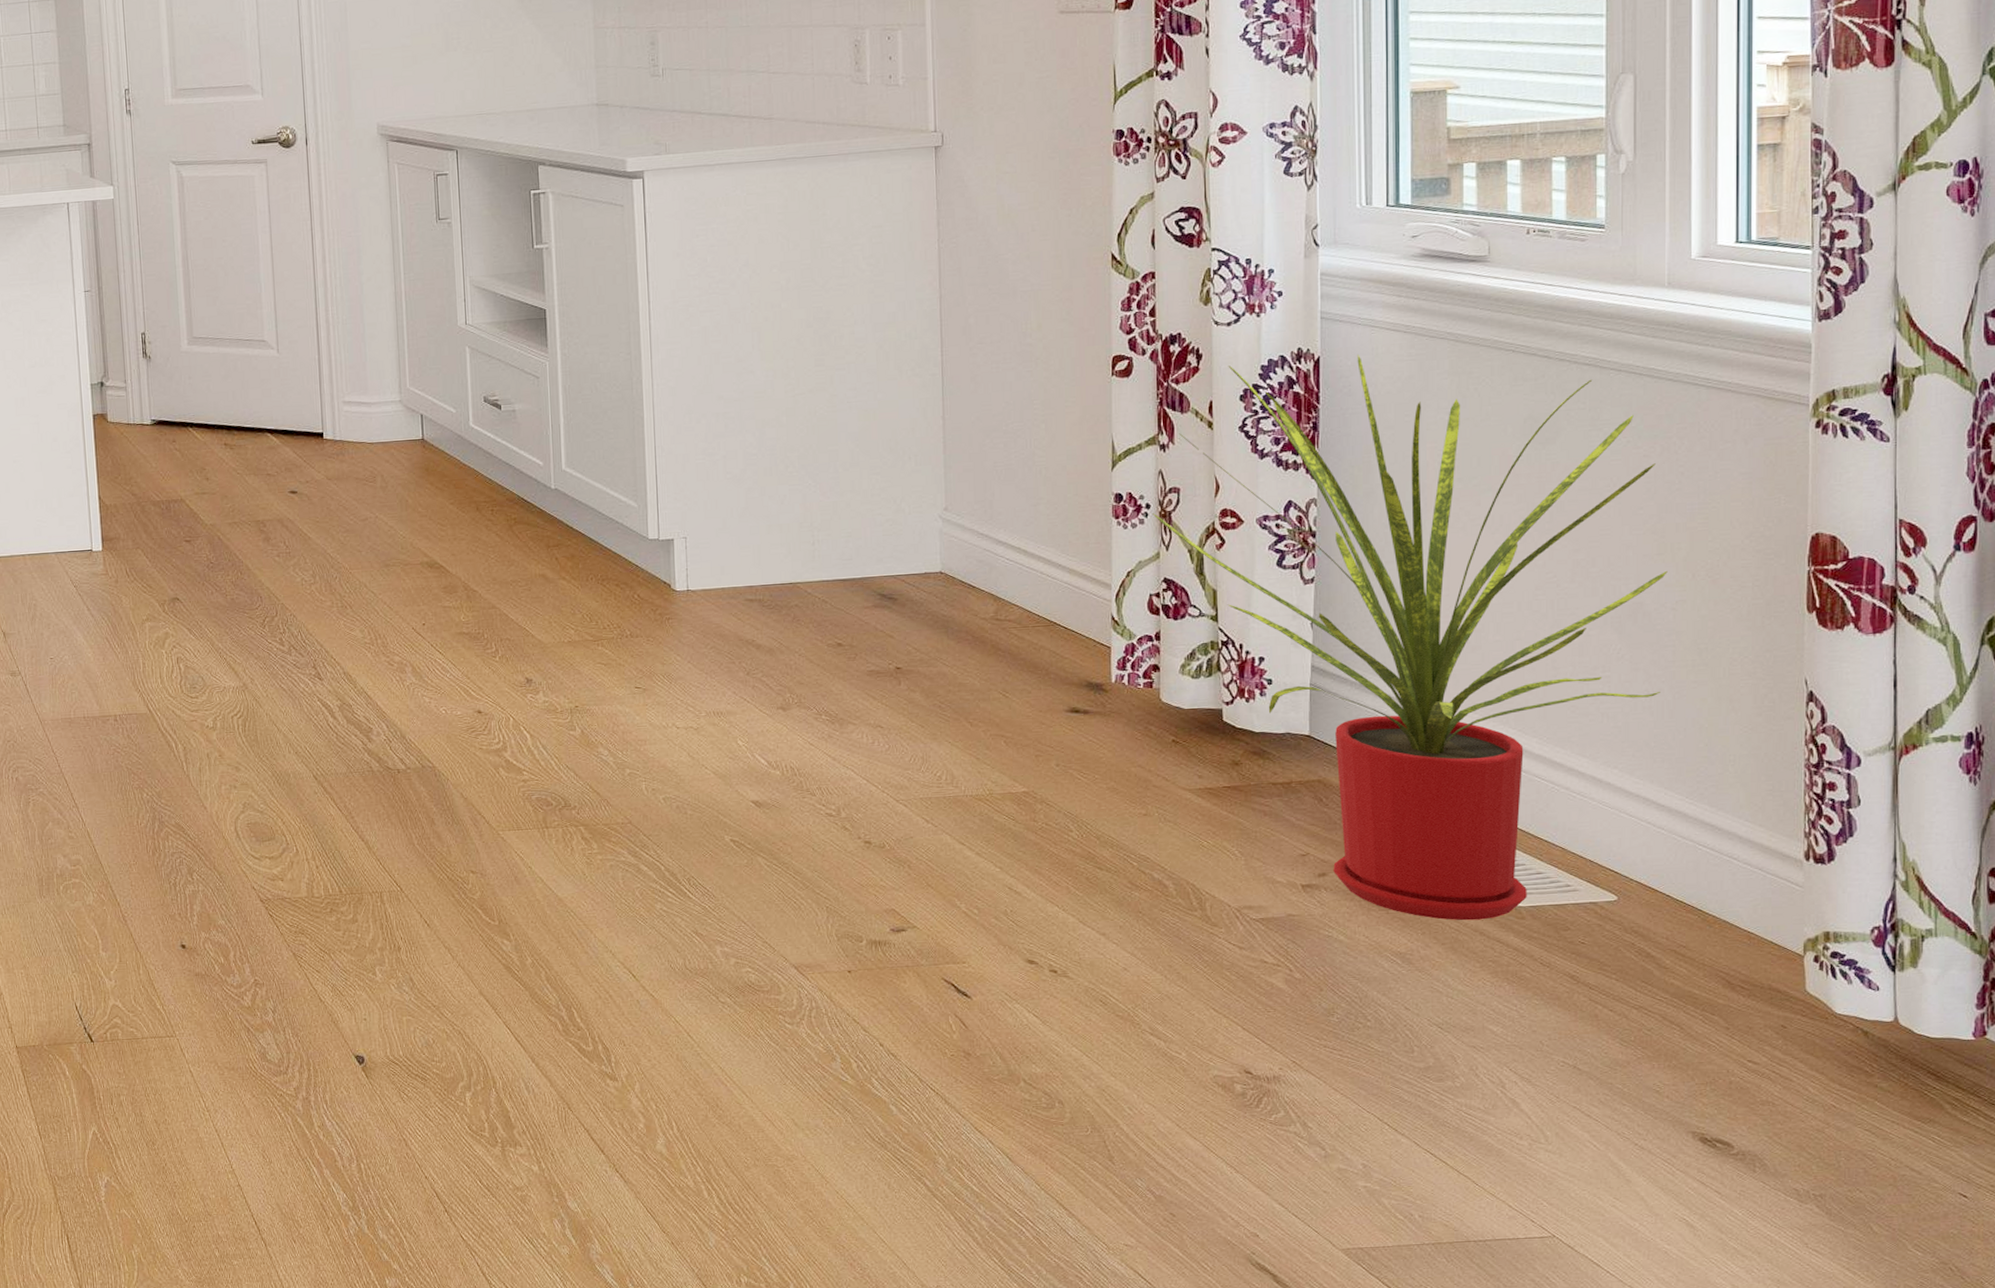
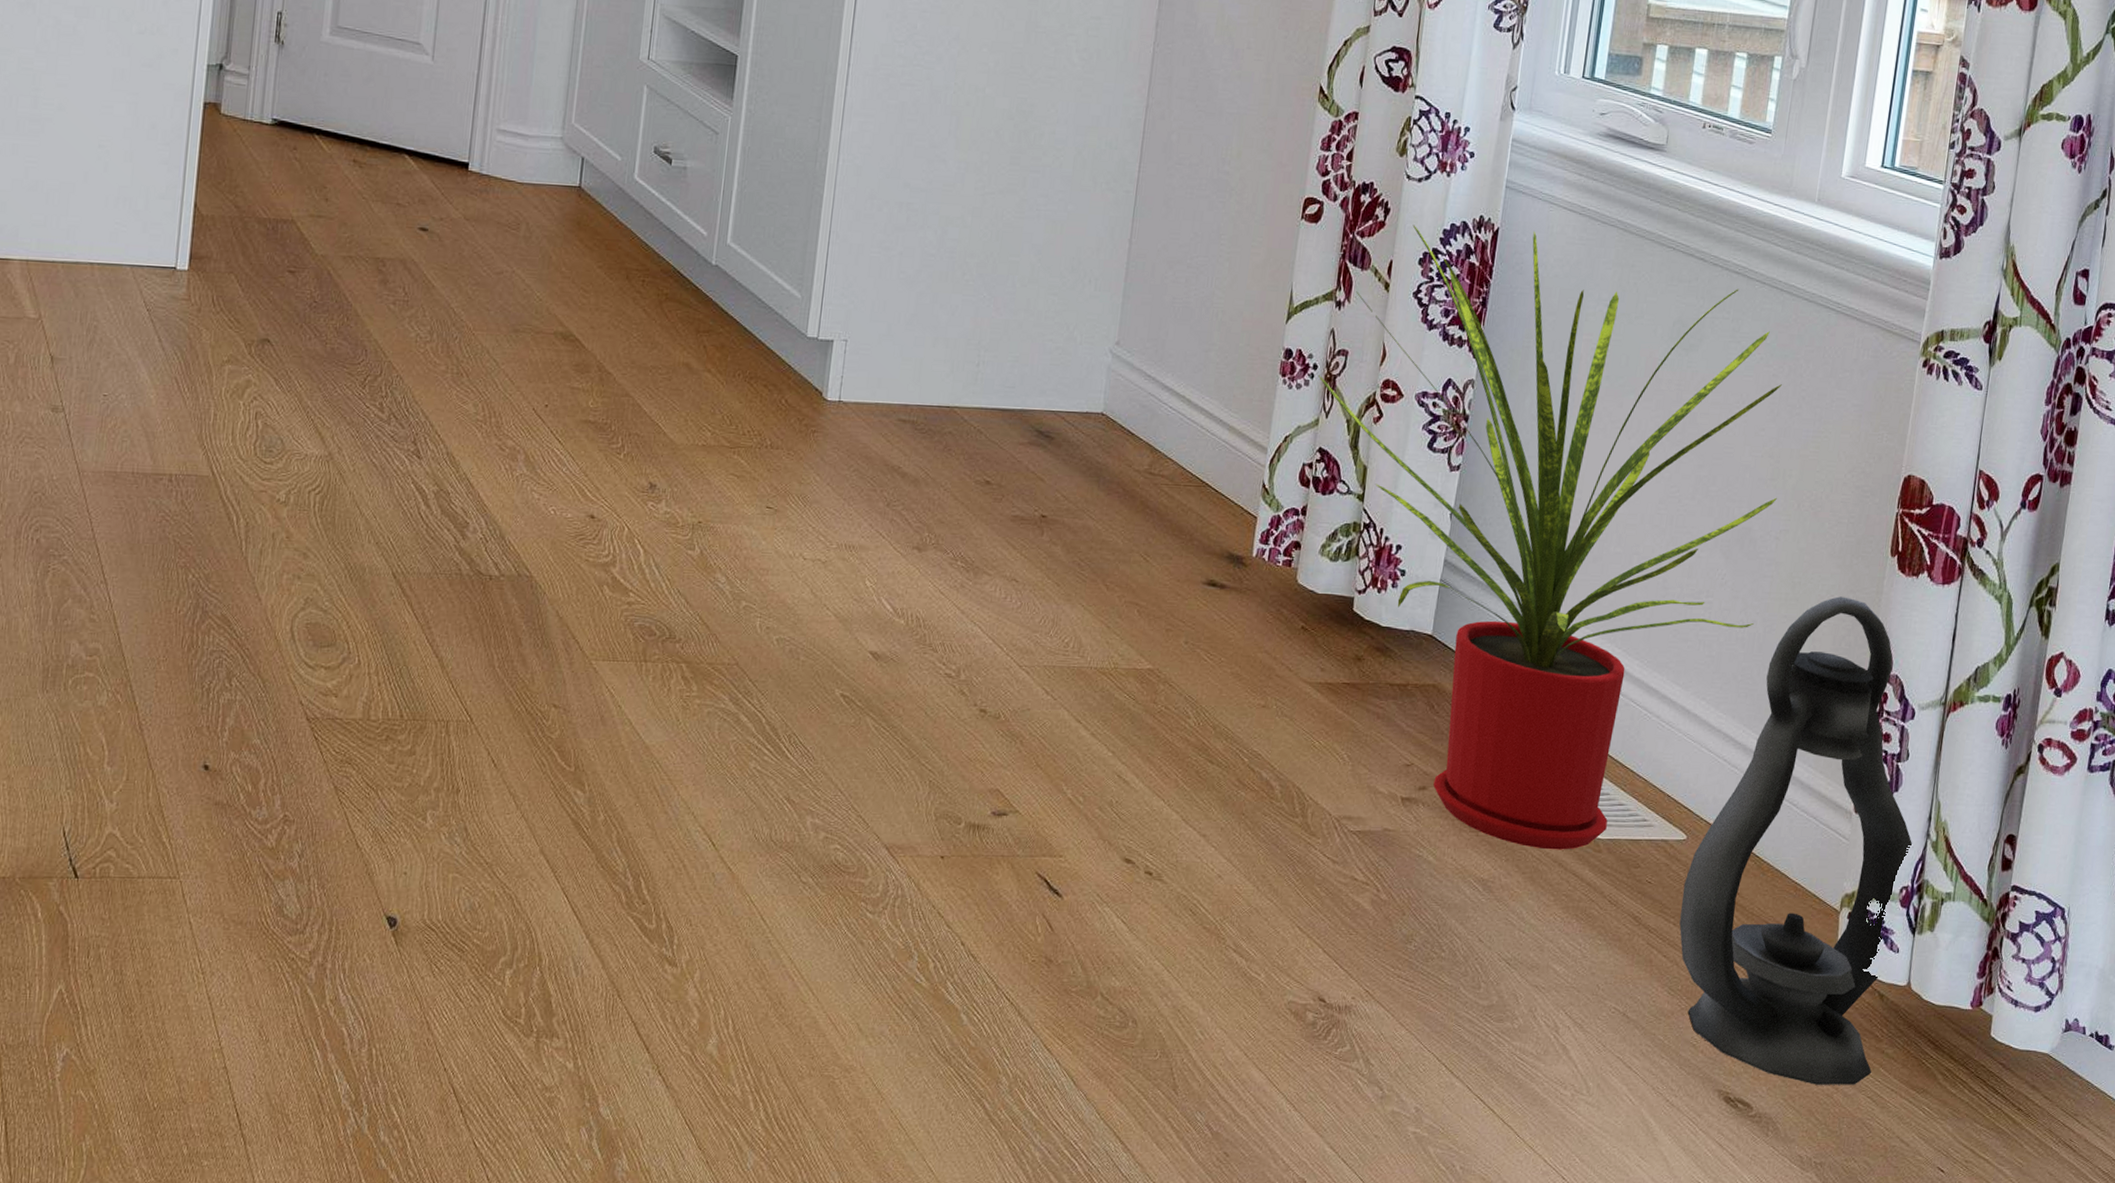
lantern: none [1621,656,1880,1121] -> present [1679,596,1914,1085]

